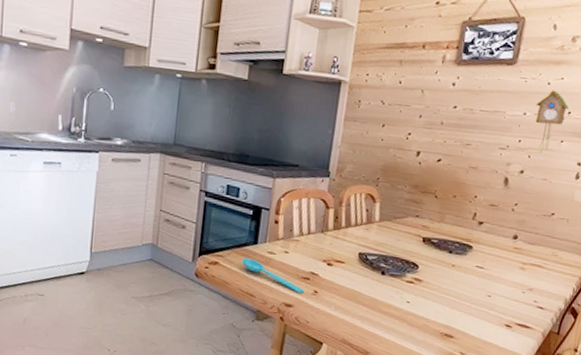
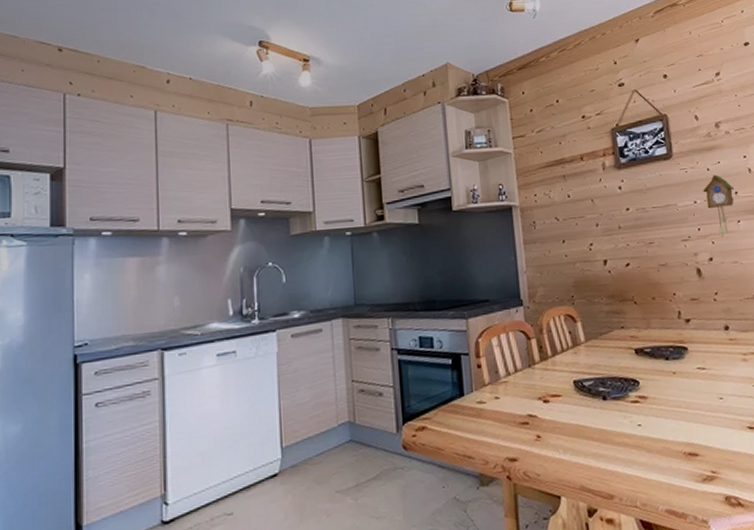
spoon: present [242,258,305,294] -> none [451,414,527,443]

